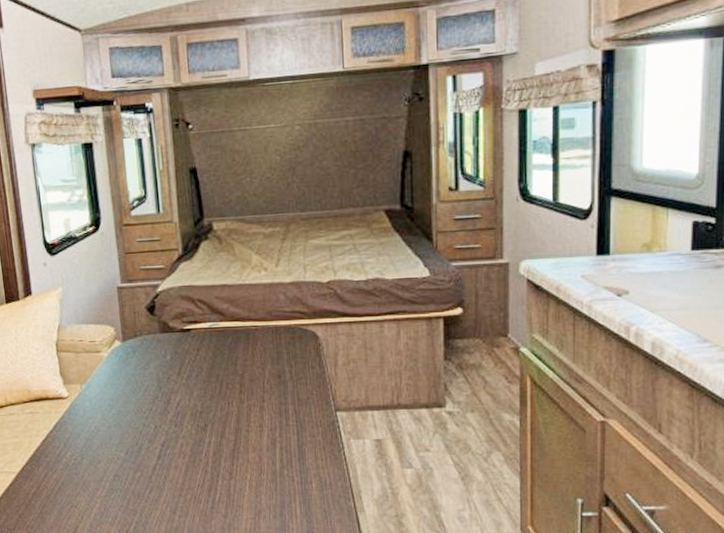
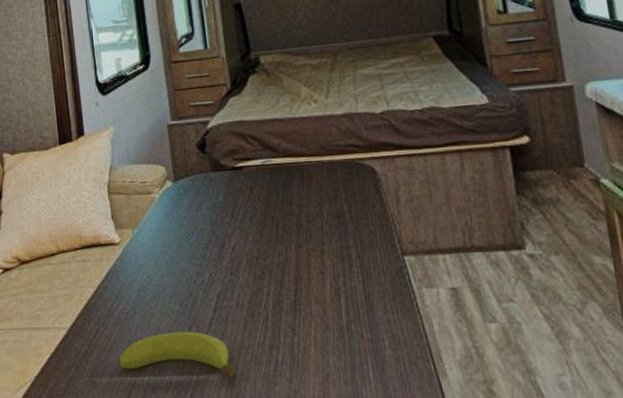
fruit: none [66,475,176,515] -> present [118,331,236,379]

